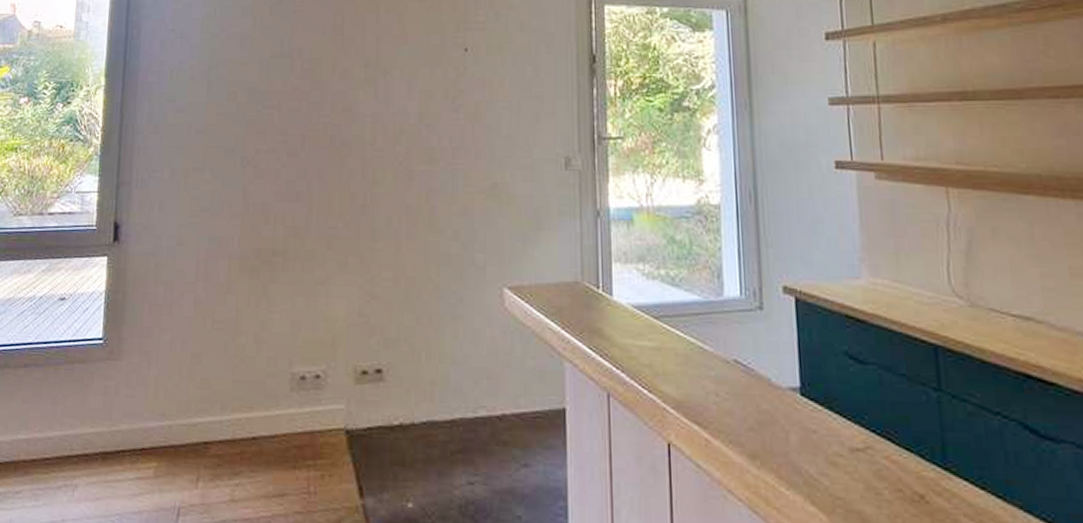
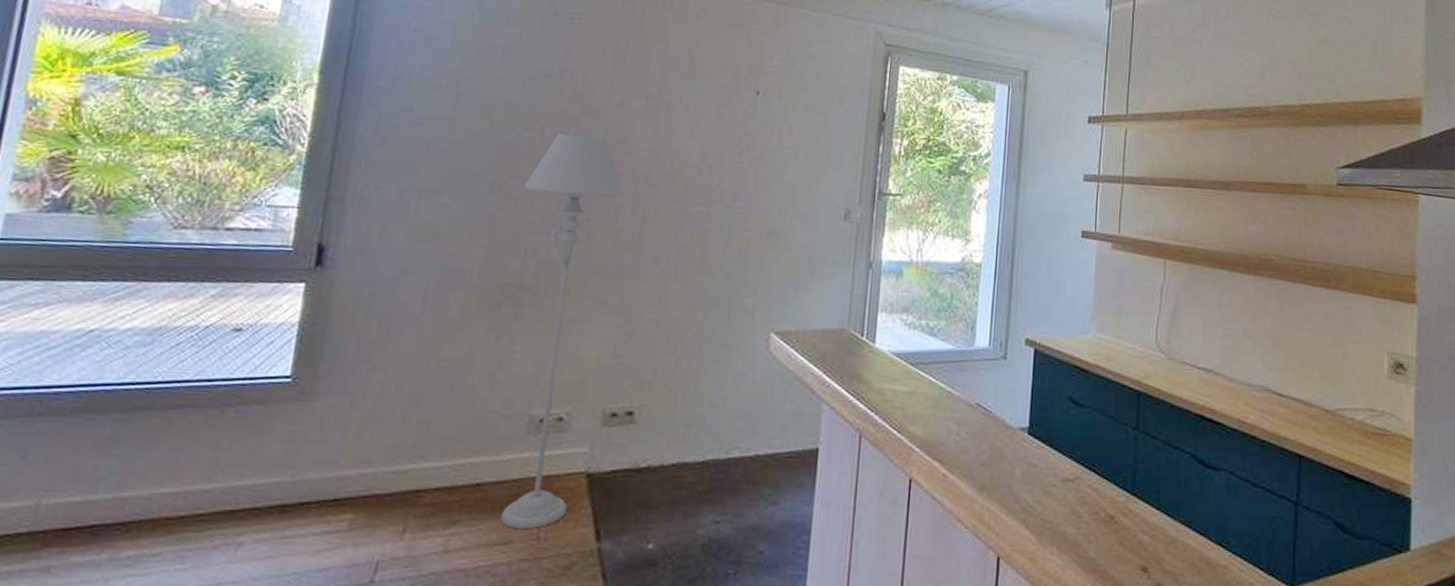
floor lamp: none [268,107,354,484] -> present [500,133,624,530]

